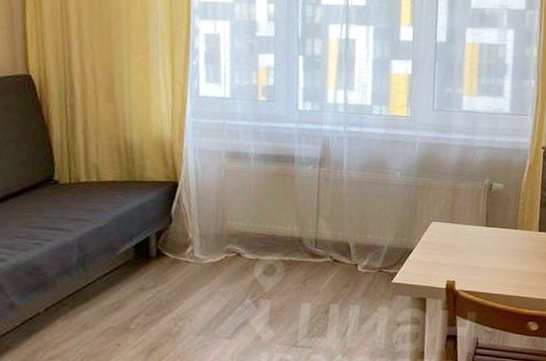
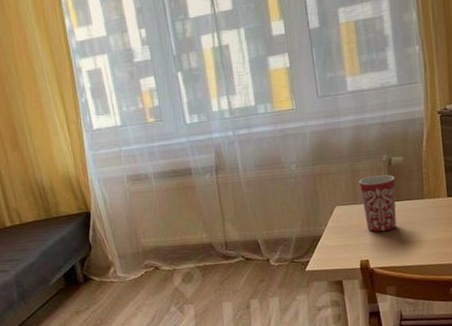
mug: none [458,197,493,255] -> present [358,174,396,232]

